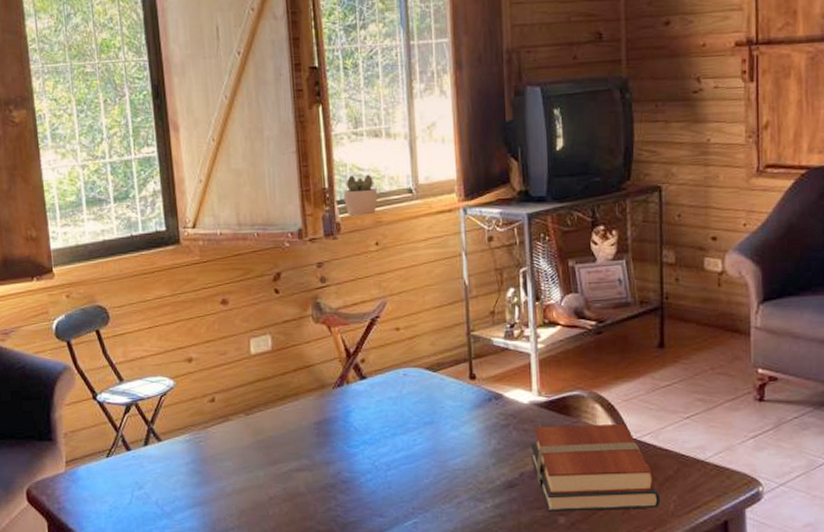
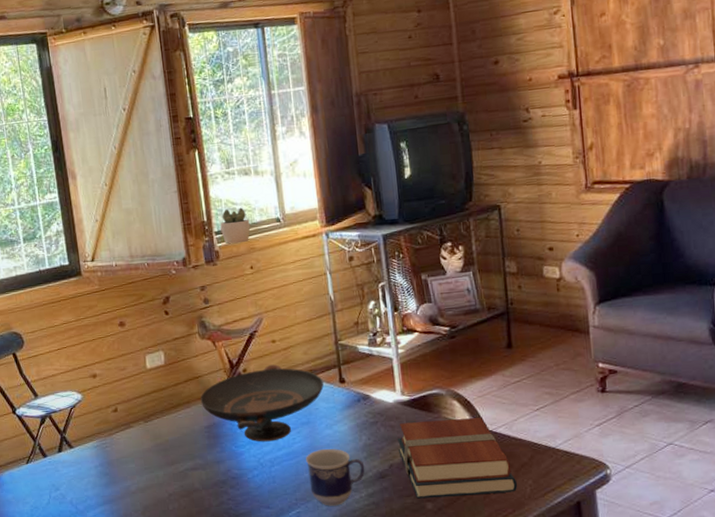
decorative bowl: none [310,355,451,443] -> present [200,364,324,442]
cup: none [427,452,493,517] -> present [306,448,365,506]

